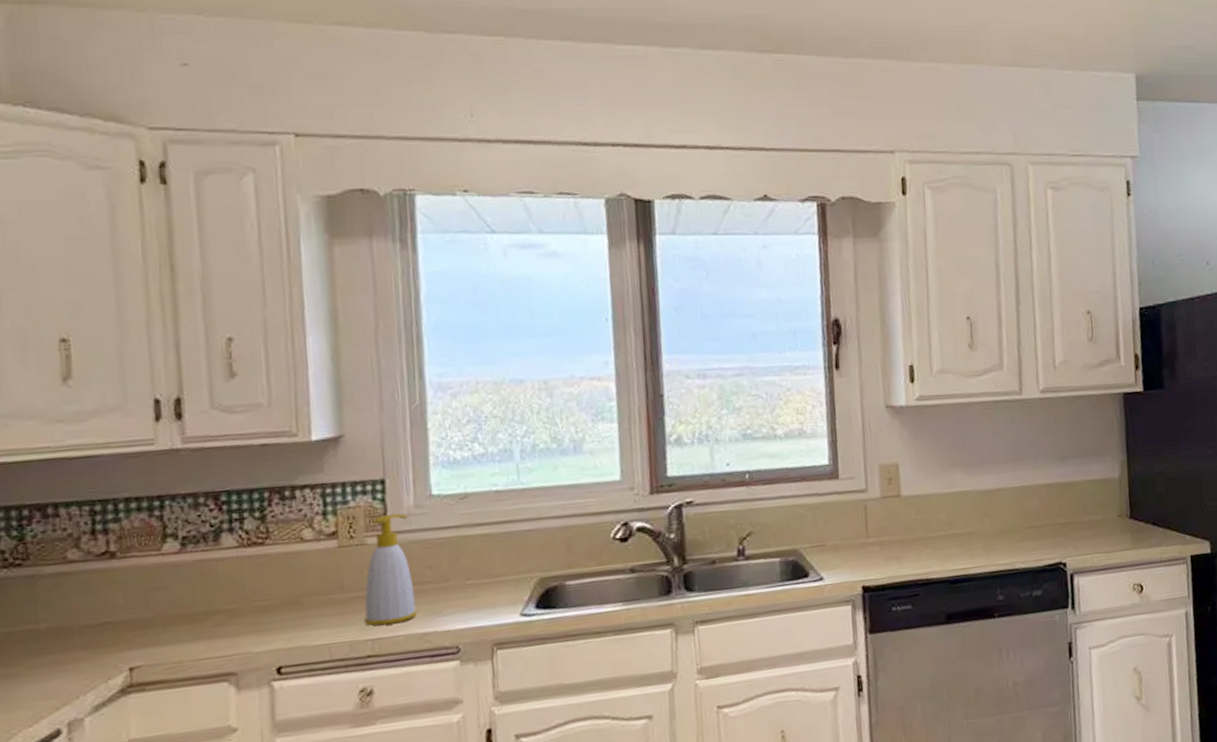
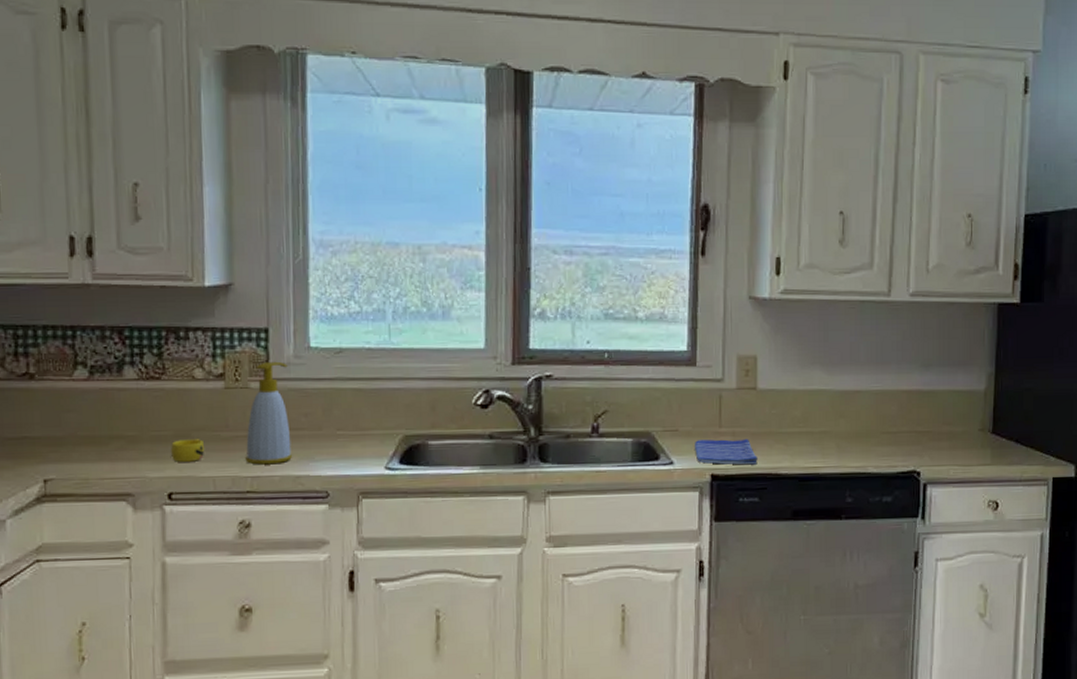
cup: none [278,604,318,633] -> present [171,439,205,462]
dish towel: none [843,546,908,576] -> present [695,438,758,465]

